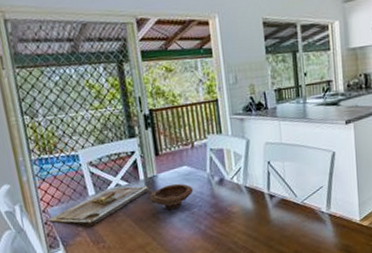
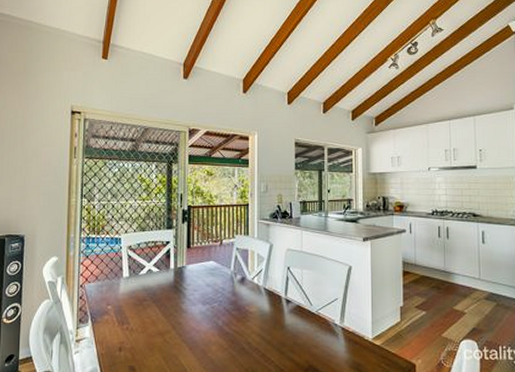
cutting board: present [48,186,148,227] -> none [84,272,176,307]
bowl: present [149,183,194,210] -> none [176,276,216,301]

